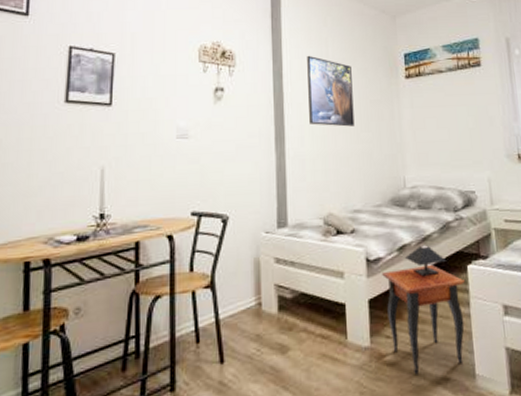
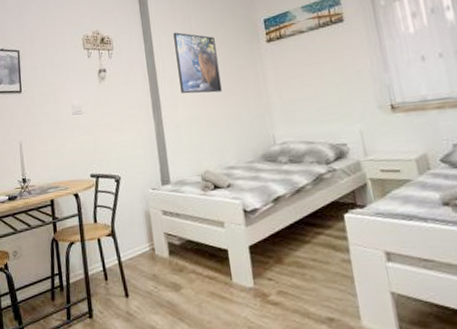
side table: present [382,245,465,375] -> none [259,196,347,314]

